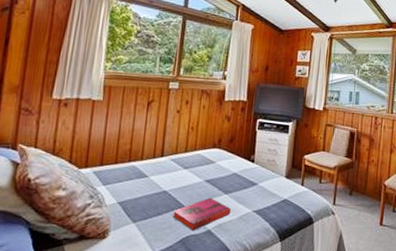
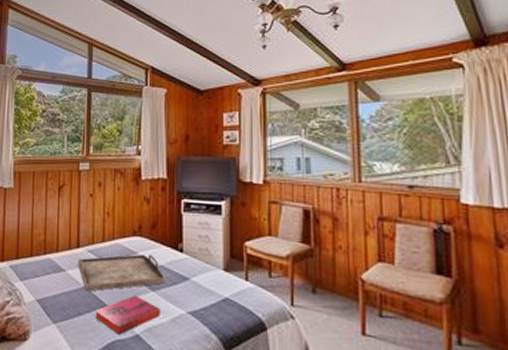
serving tray: none [160,163,237,195] -> present [78,254,165,292]

